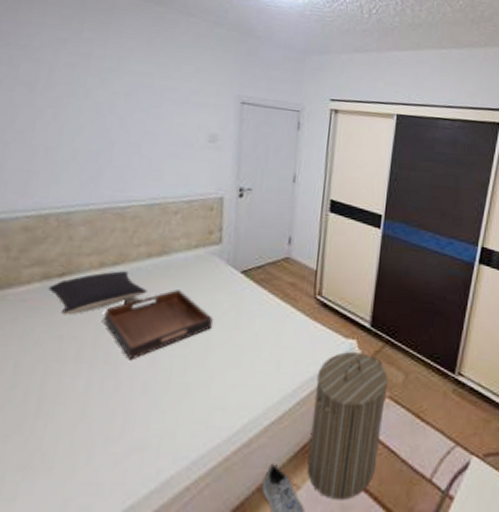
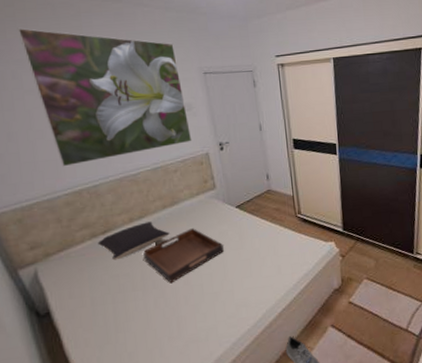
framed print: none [32,10,214,182] -> present [17,28,192,167]
laundry hamper: present [307,352,389,500] -> none [309,250,365,353]

